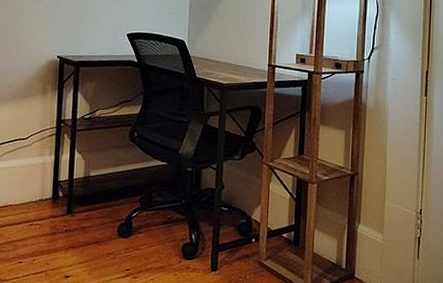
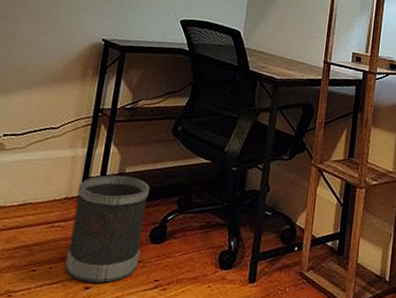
wastebasket: none [46,179,113,272] -> present [64,175,150,283]

